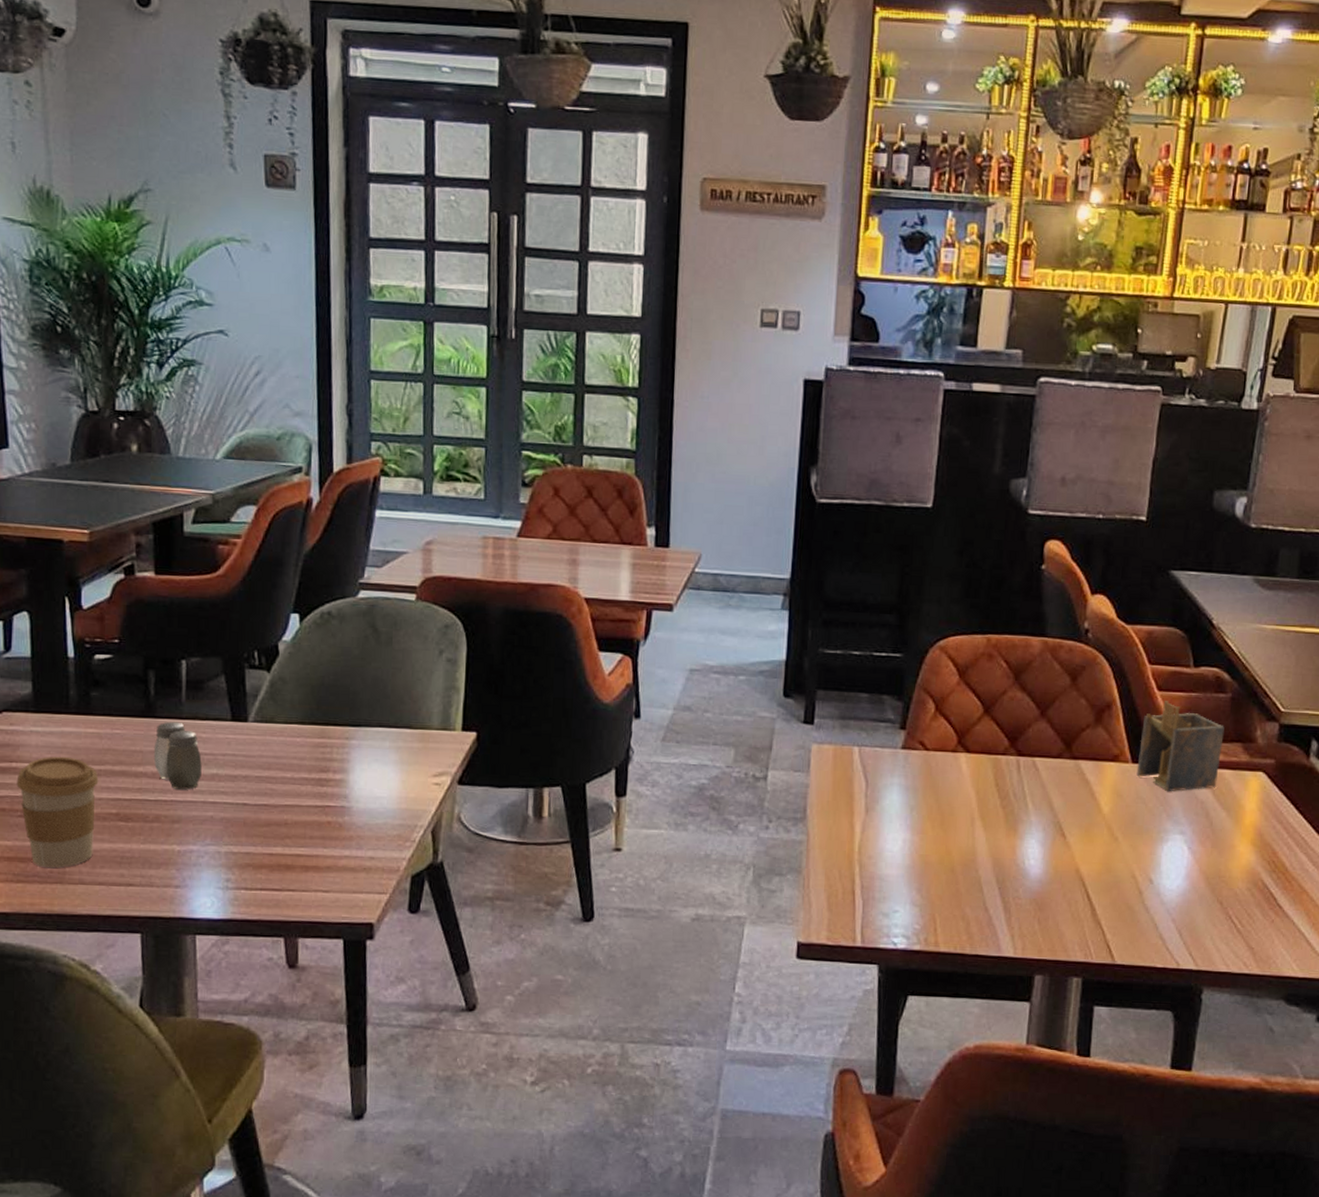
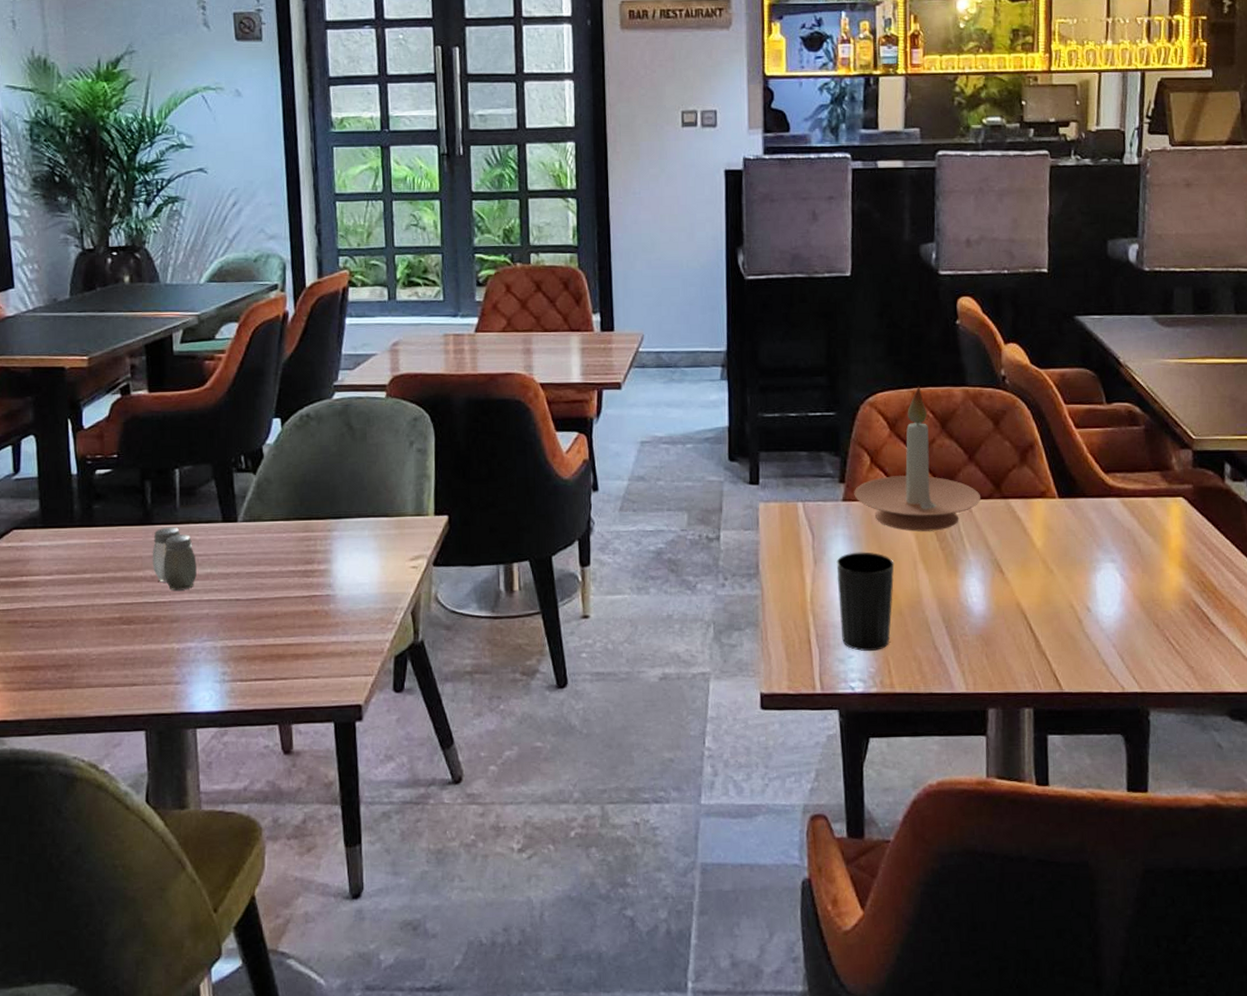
coffee cup: present [16,756,99,868] -> none [27,567,102,674]
cup: none [887,803,951,908] -> present [836,552,895,652]
candle holder: none [914,632,1050,788] -> present [854,386,981,532]
napkin holder: present [1136,701,1225,791] -> none [1064,437,1142,522]

